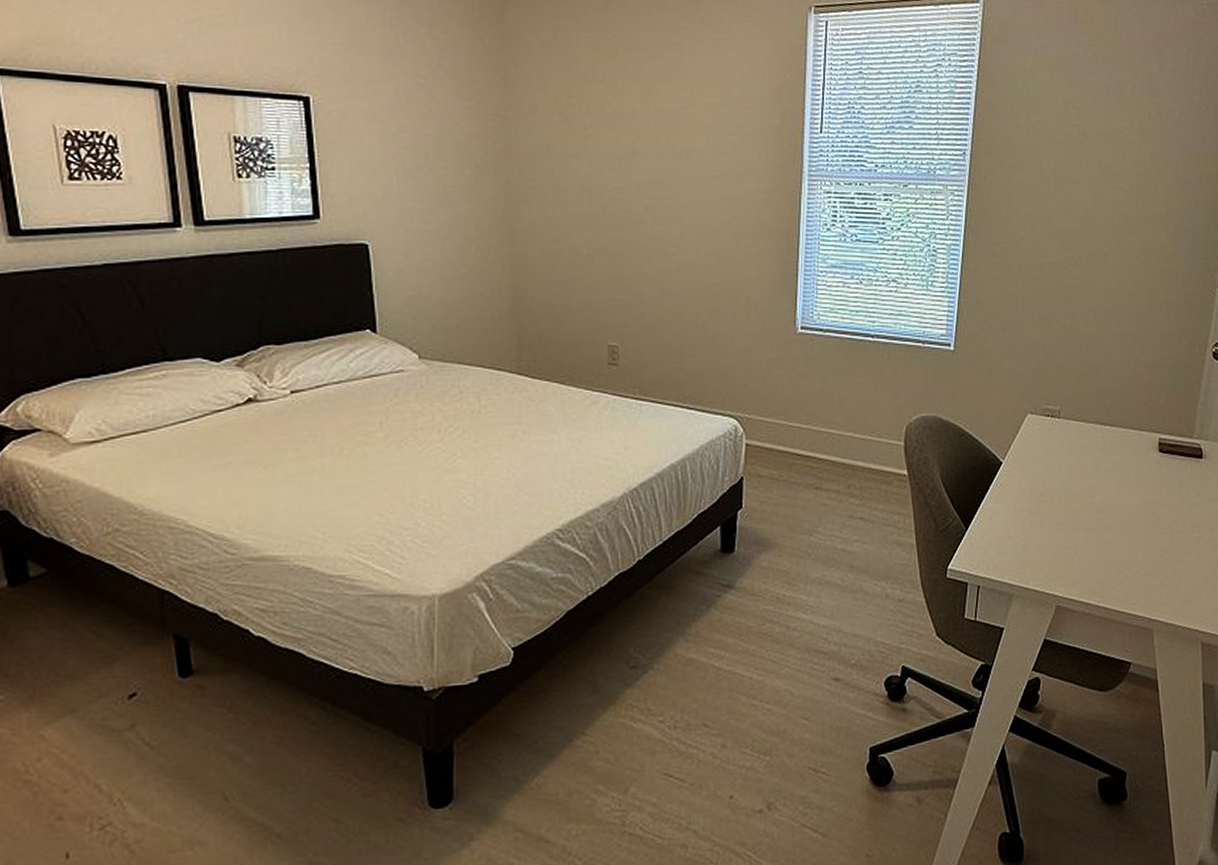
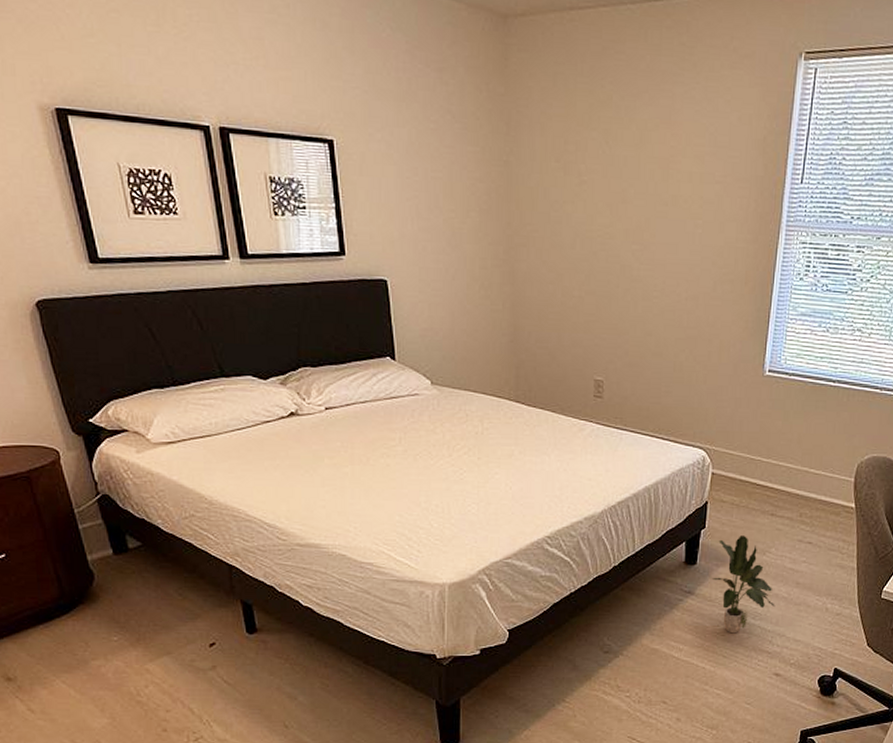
potted plant: none [753,514,828,633] -> present [711,536,775,634]

